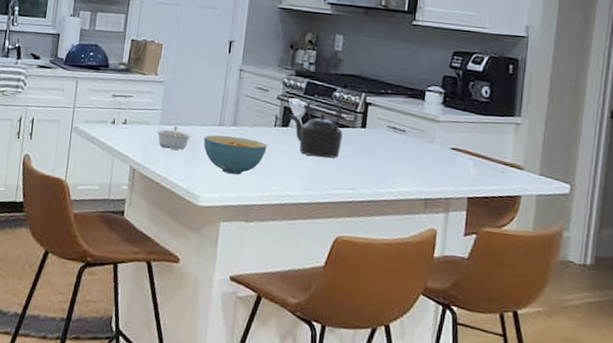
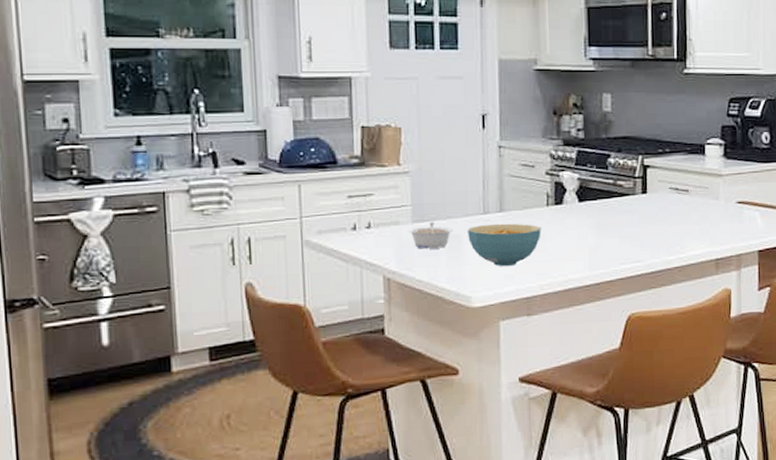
kettle: present [289,96,343,158] -> none [562,165,623,233]

